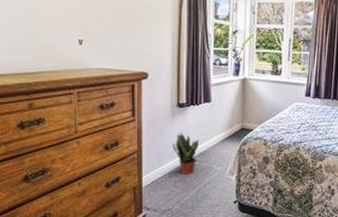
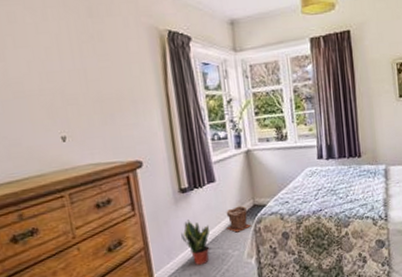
plant pot: none [214,127,237,150] -> present [226,205,251,233]

